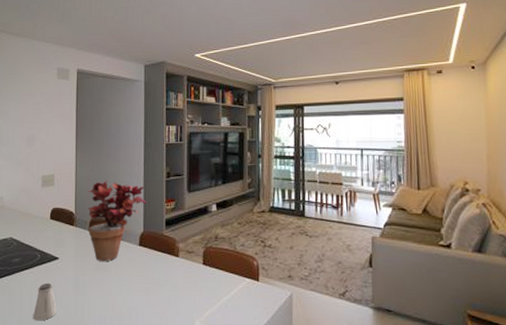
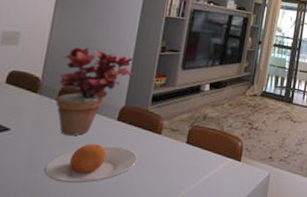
plate: none [89,268,162,305] -> present [44,144,138,184]

